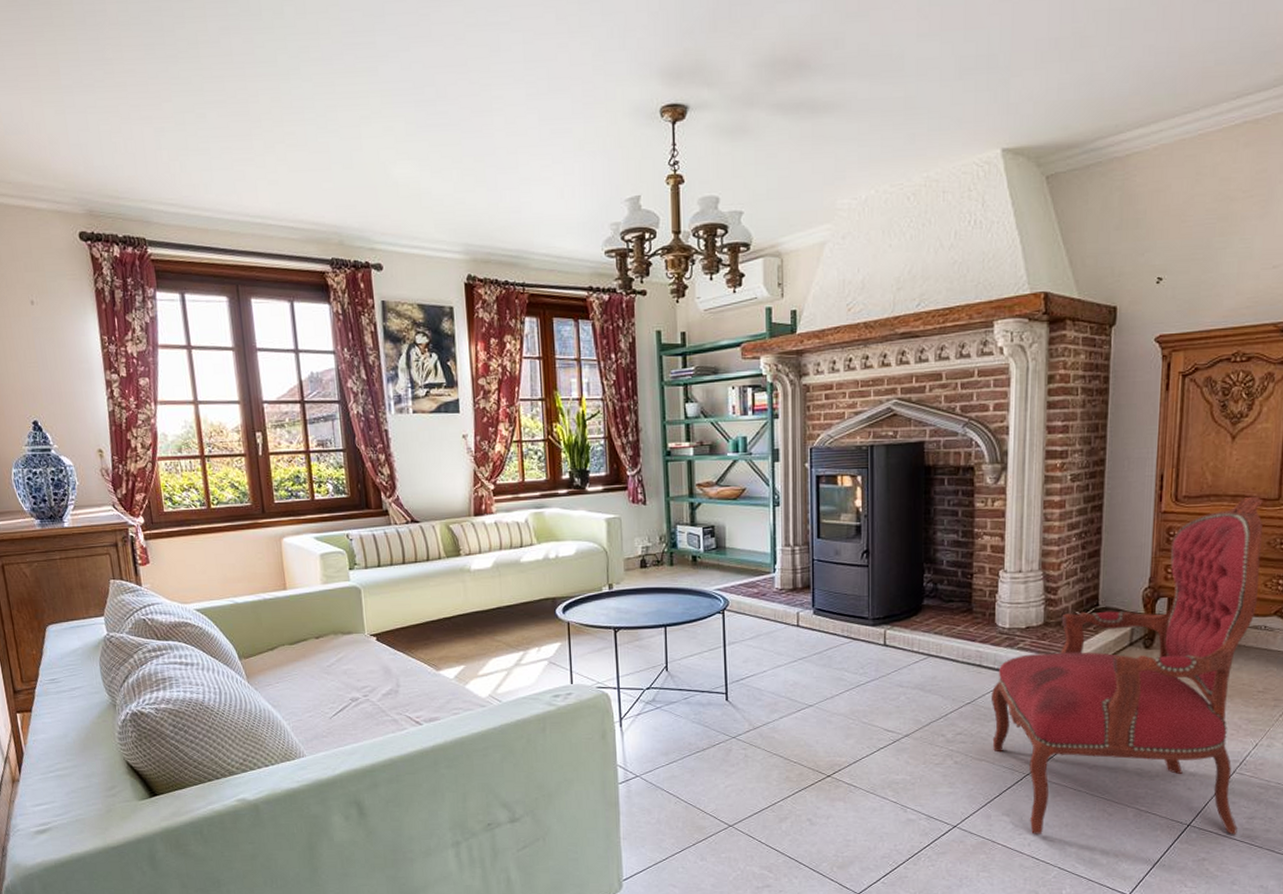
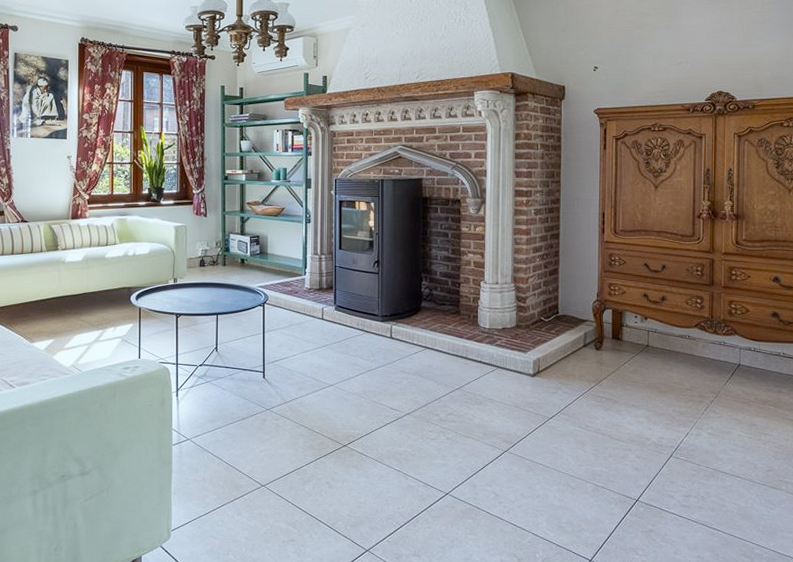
armchair: present [990,496,1263,835] -> none [475,232,682,511]

